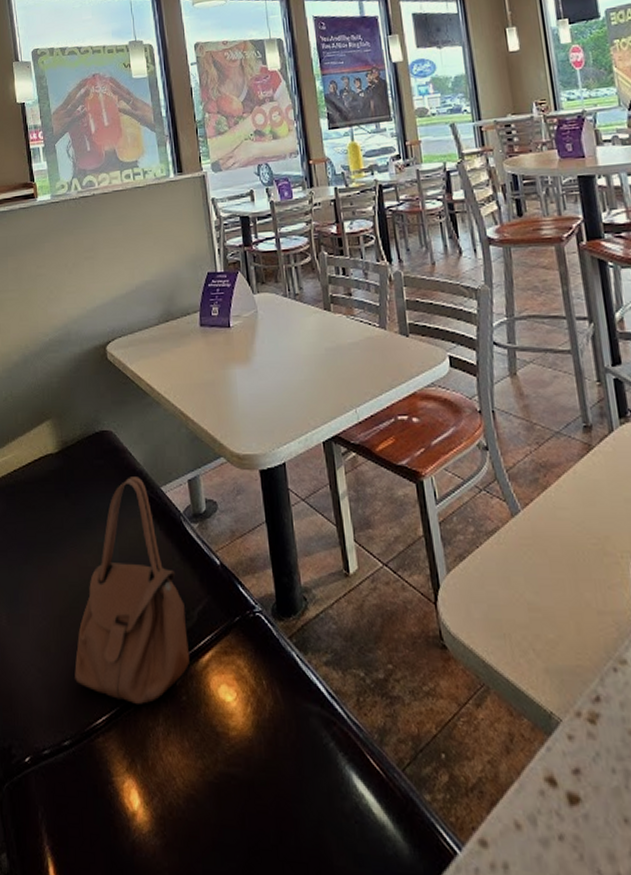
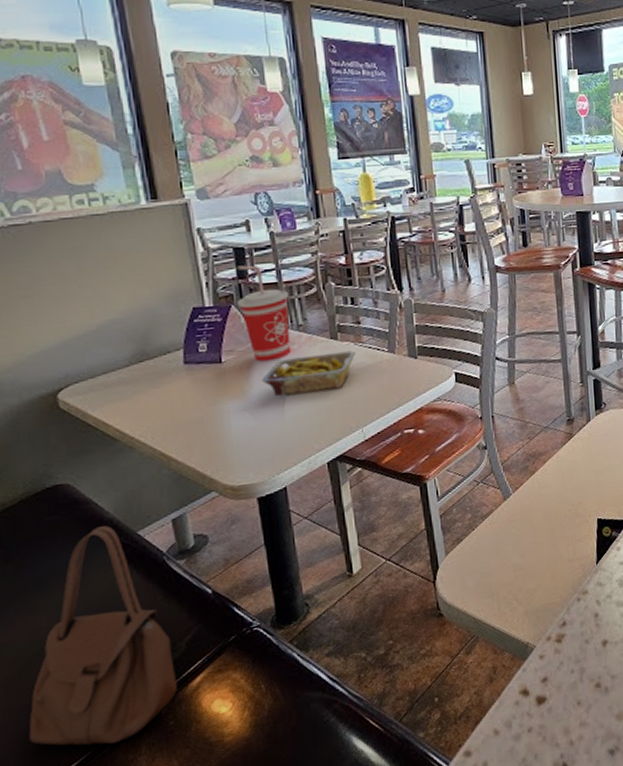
beverage cup: none [242,233,289,329] -> present [236,265,291,362]
french fries: none [263,323,348,366] -> present [261,350,355,397]

